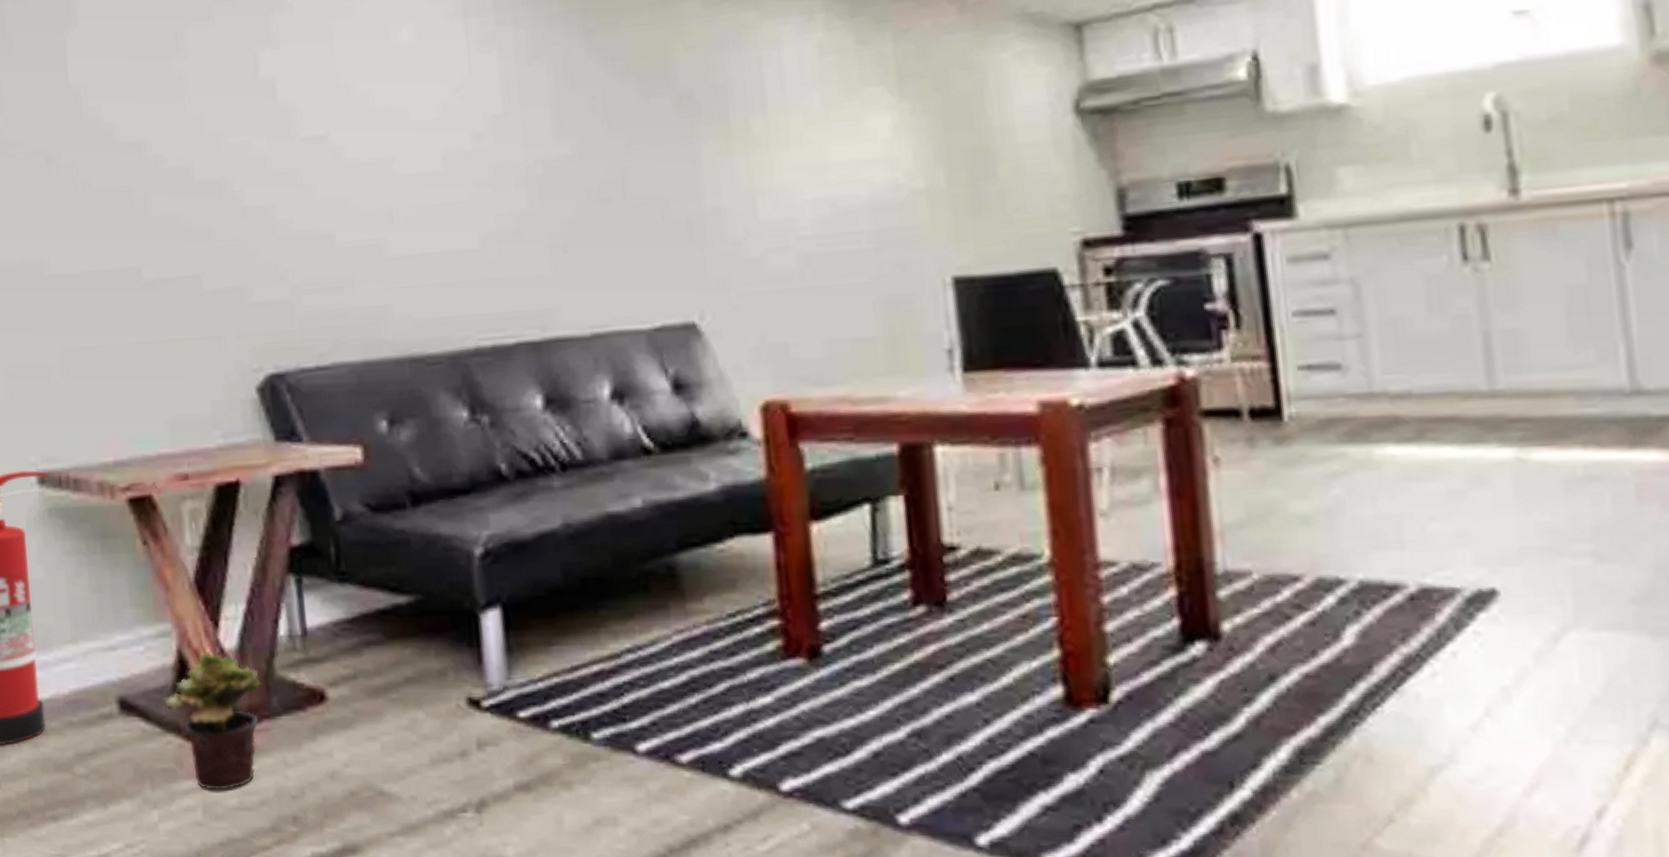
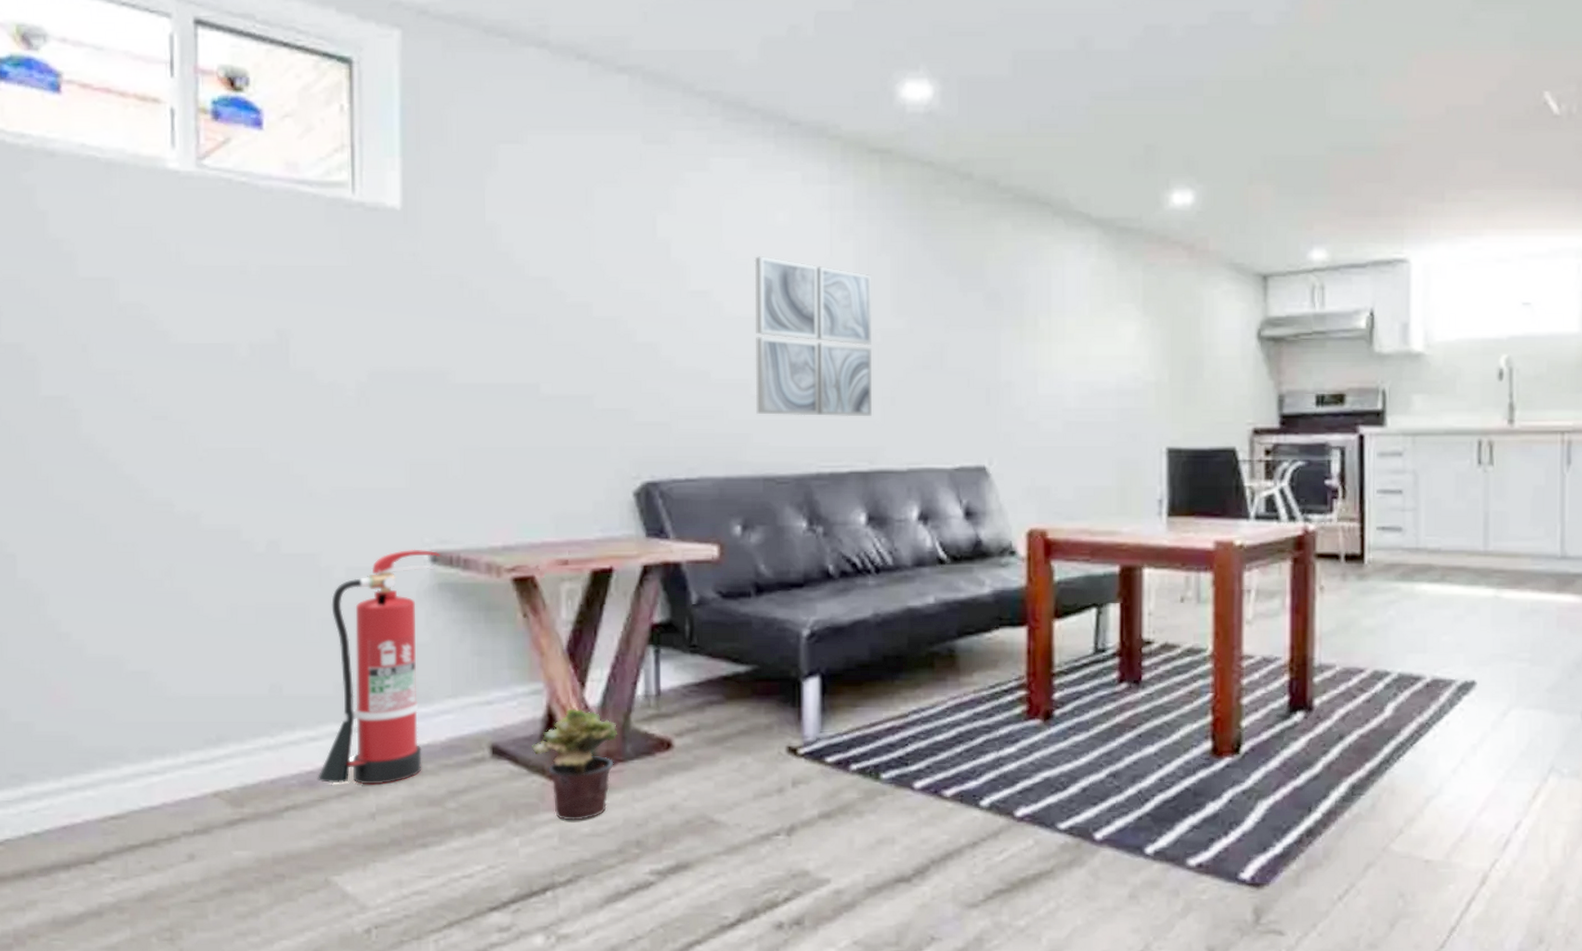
wall art: none [376,84,539,280] -> present [754,255,872,417]

